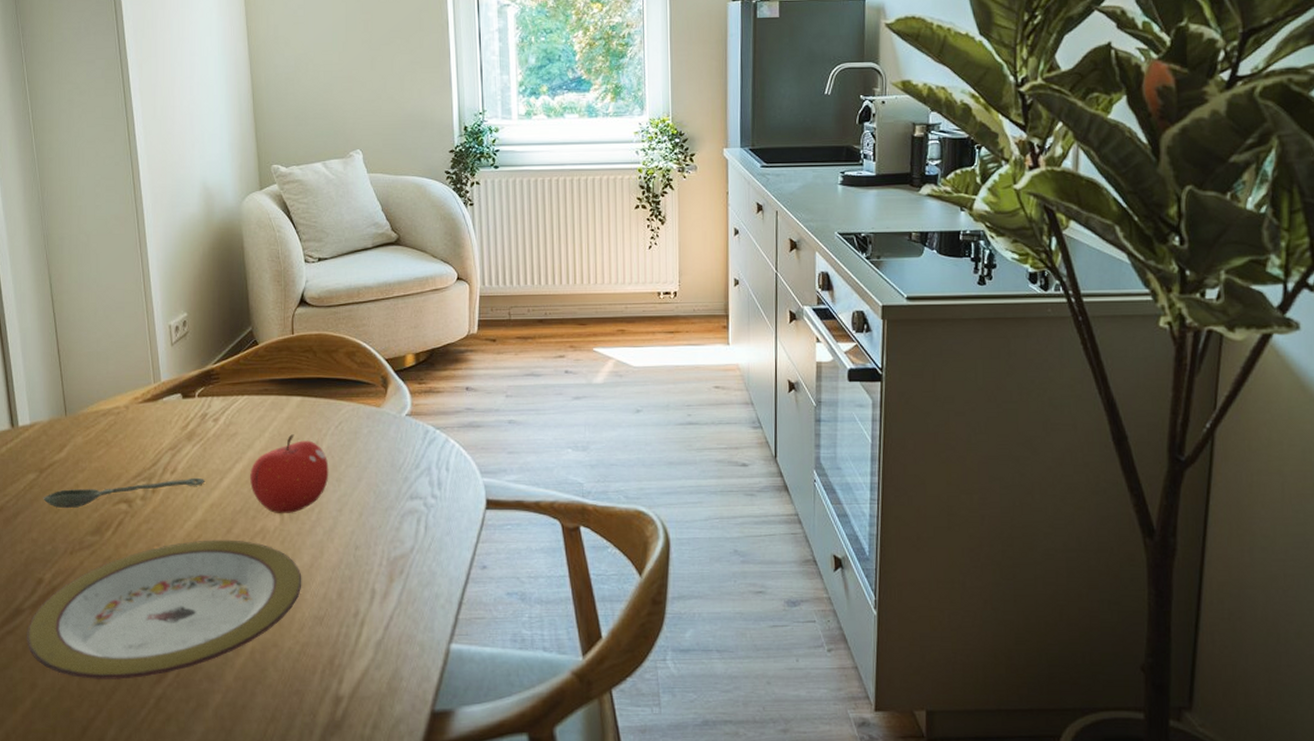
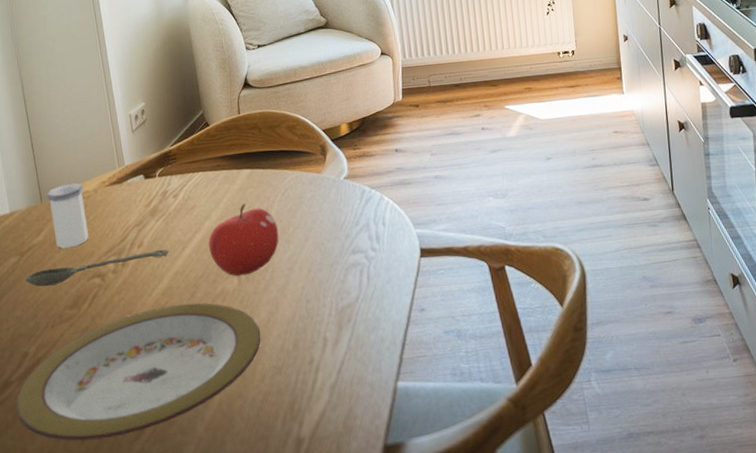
salt shaker: none [72,397,117,468] -> present [47,183,89,249]

